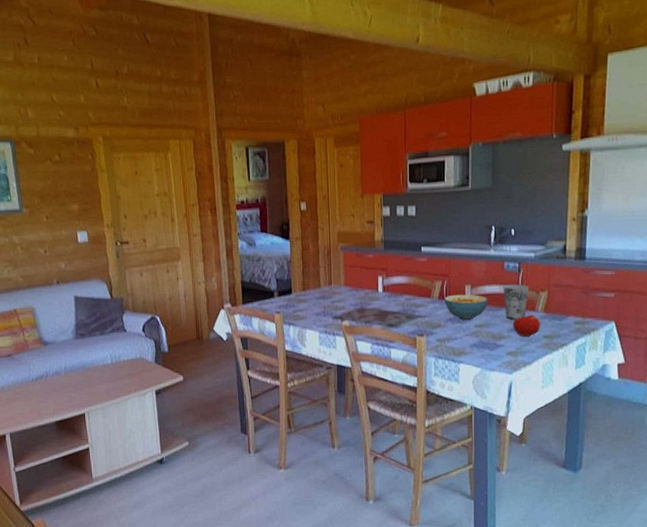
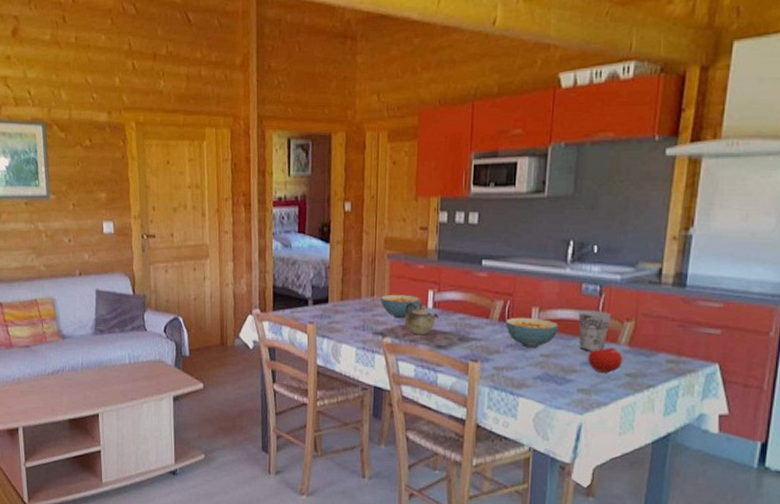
cereal bowl: none [338,281,373,303] -> present [381,294,421,319]
teapot: none [359,288,389,317] -> present [404,302,440,336]

